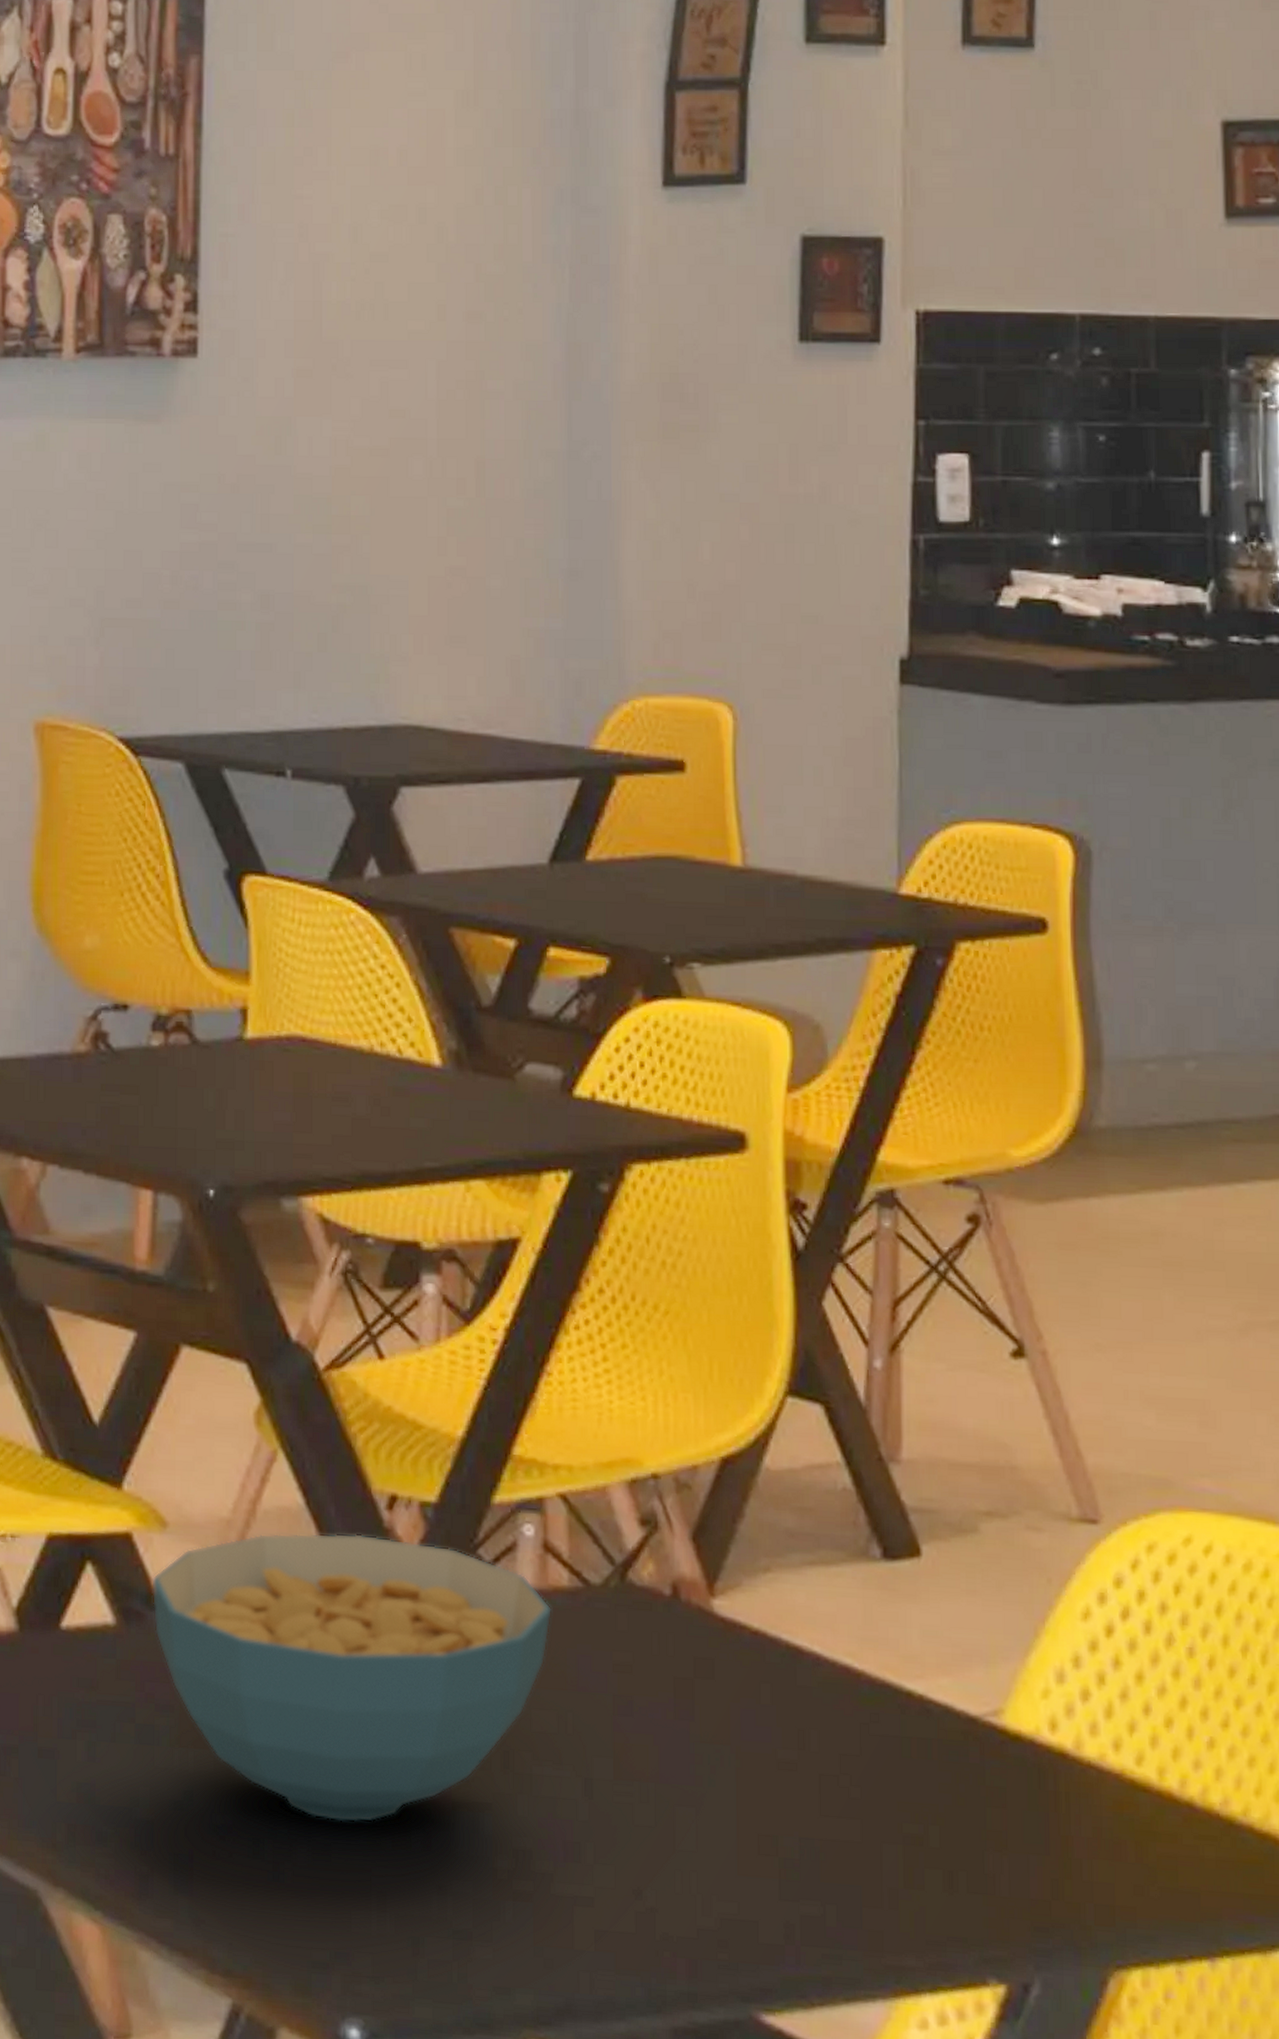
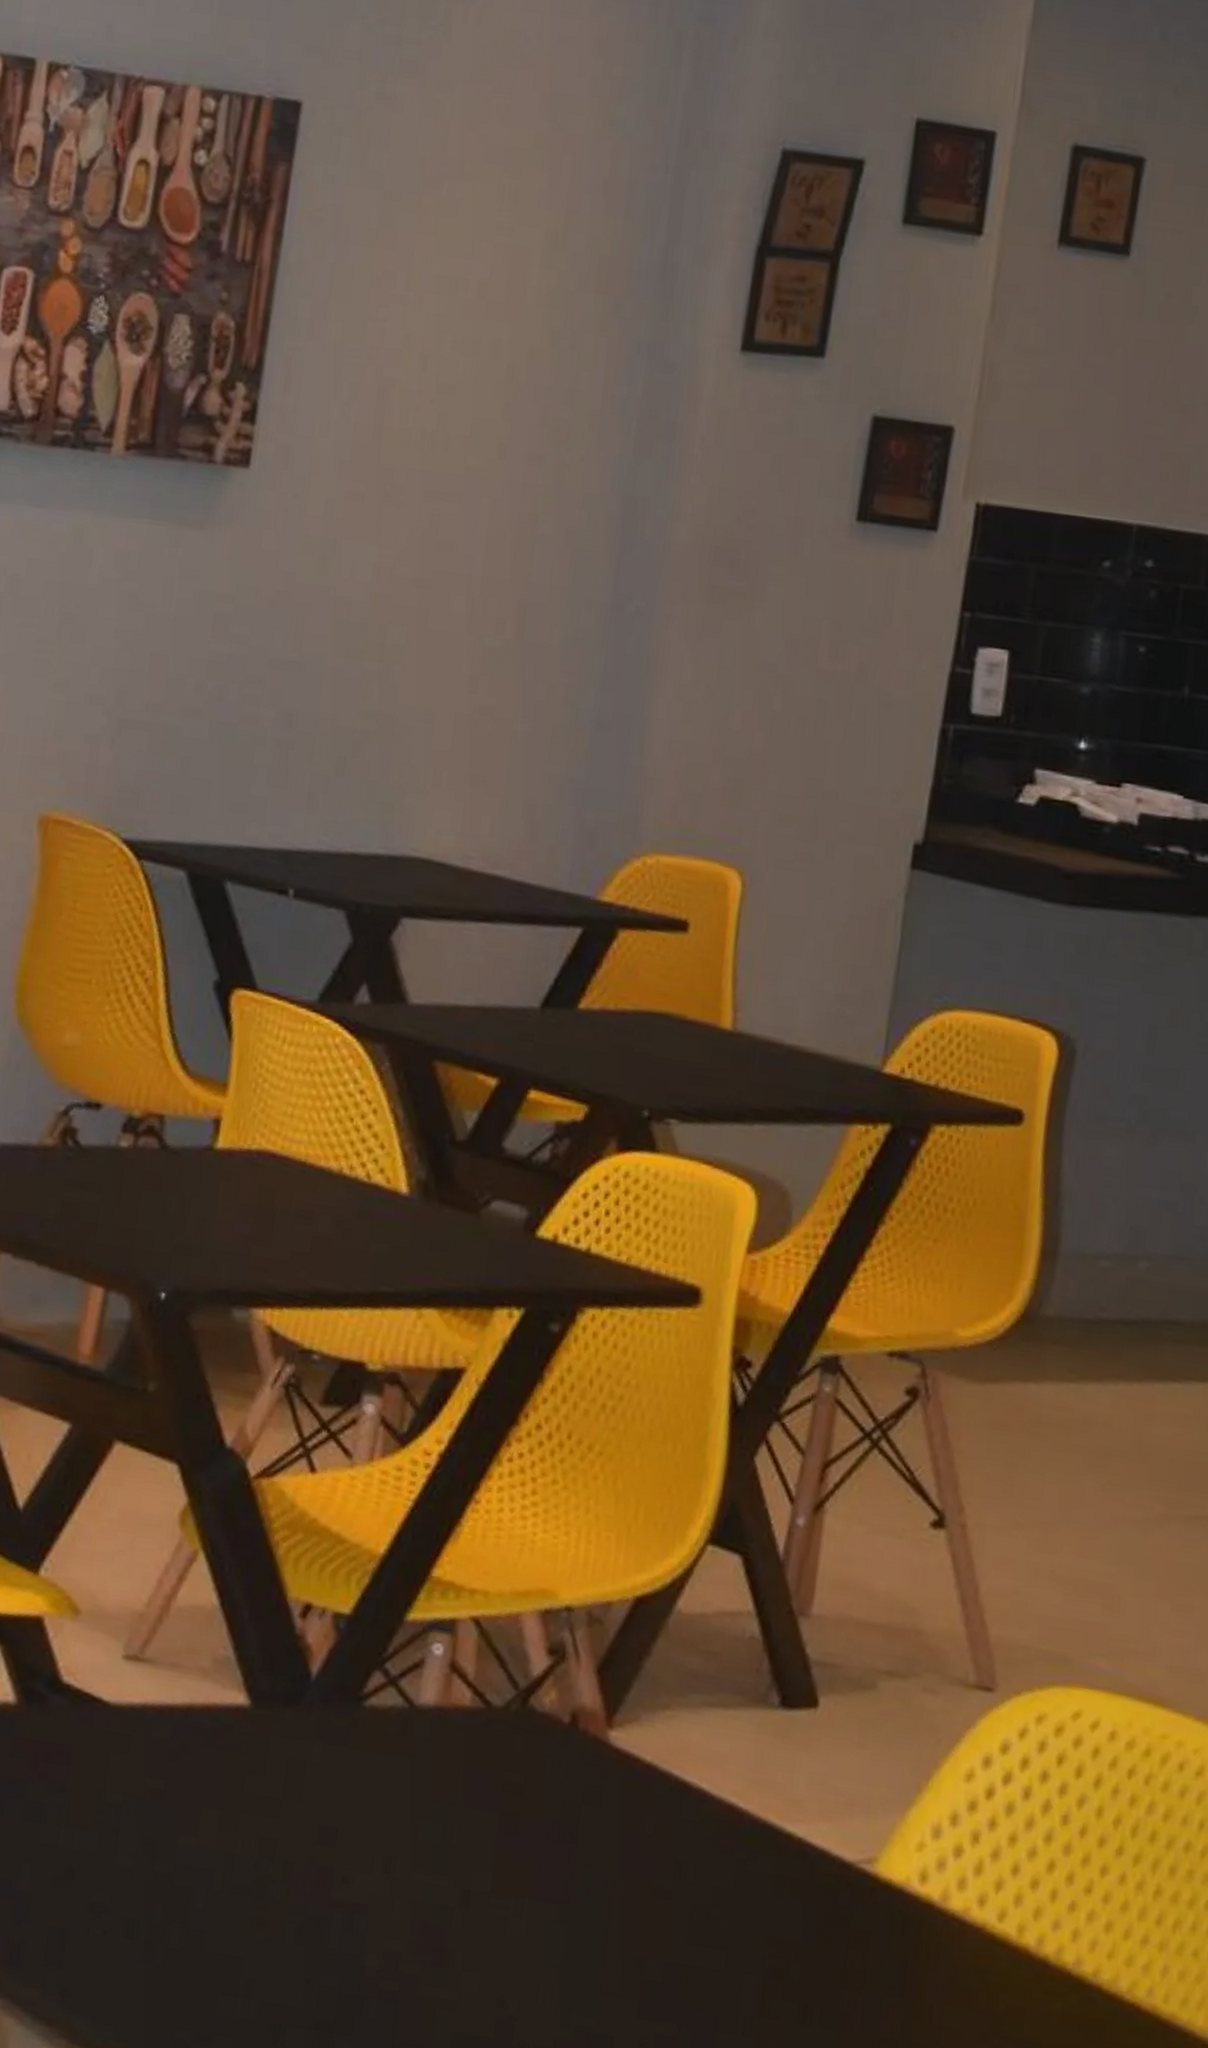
cereal bowl: present [151,1533,553,1823] -> none [54,1629,452,1914]

